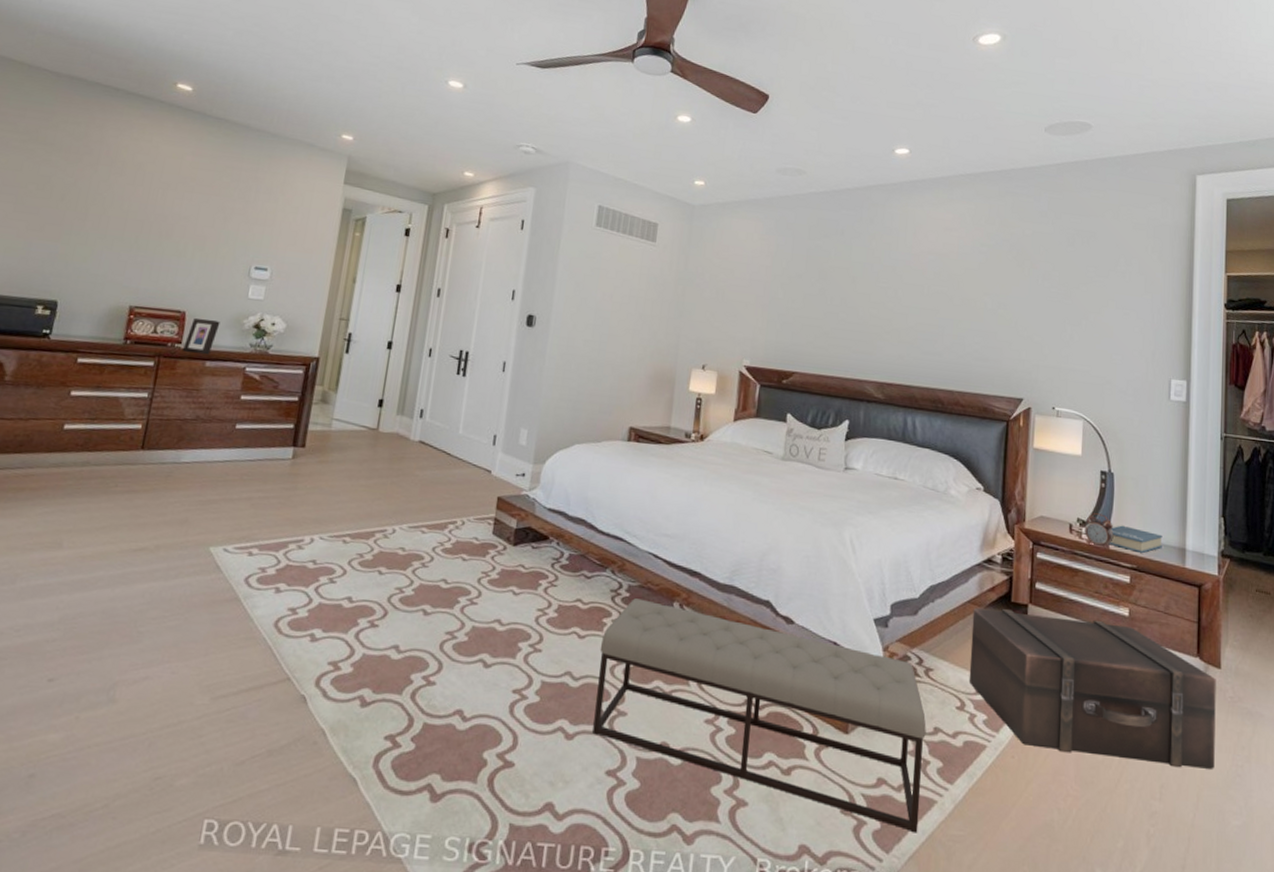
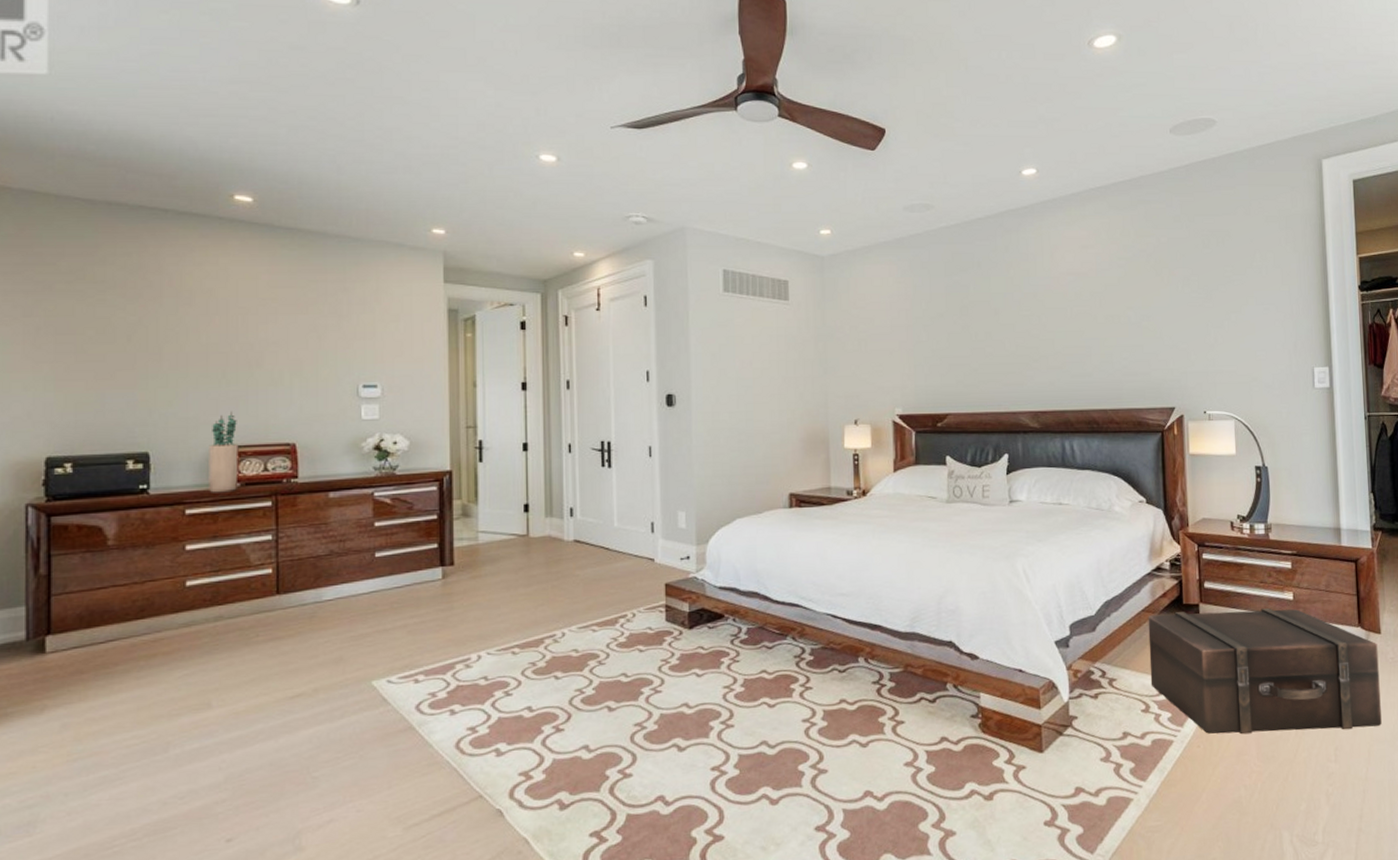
vase: none [101,274,139,349] -> present [209,411,239,493]
picture frame: present [183,318,221,355] -> none [301,448,336,487]
bench: present [593,598,926,833] -> none [791,660,1118,831]
alarm clock: present [1084,513,1114,549] -> none [1245,507,1273,540]
book: present [1108,525,1163,554] -> none [1269,515,1319,539]

